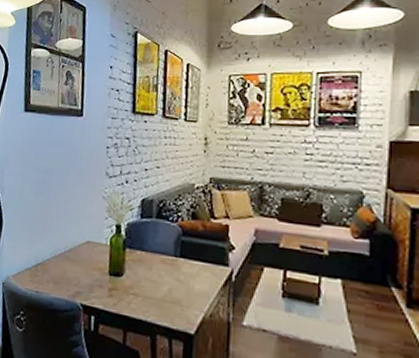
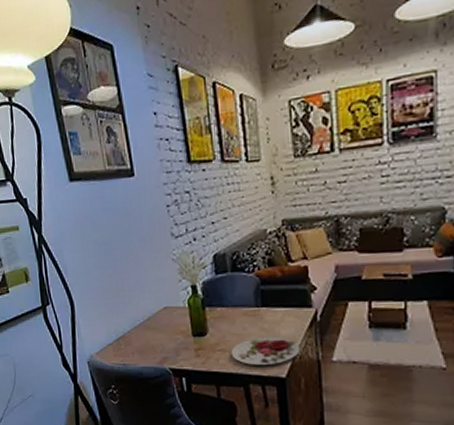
plate: none [143,287,213,319] -> present [231,336,301,365]

